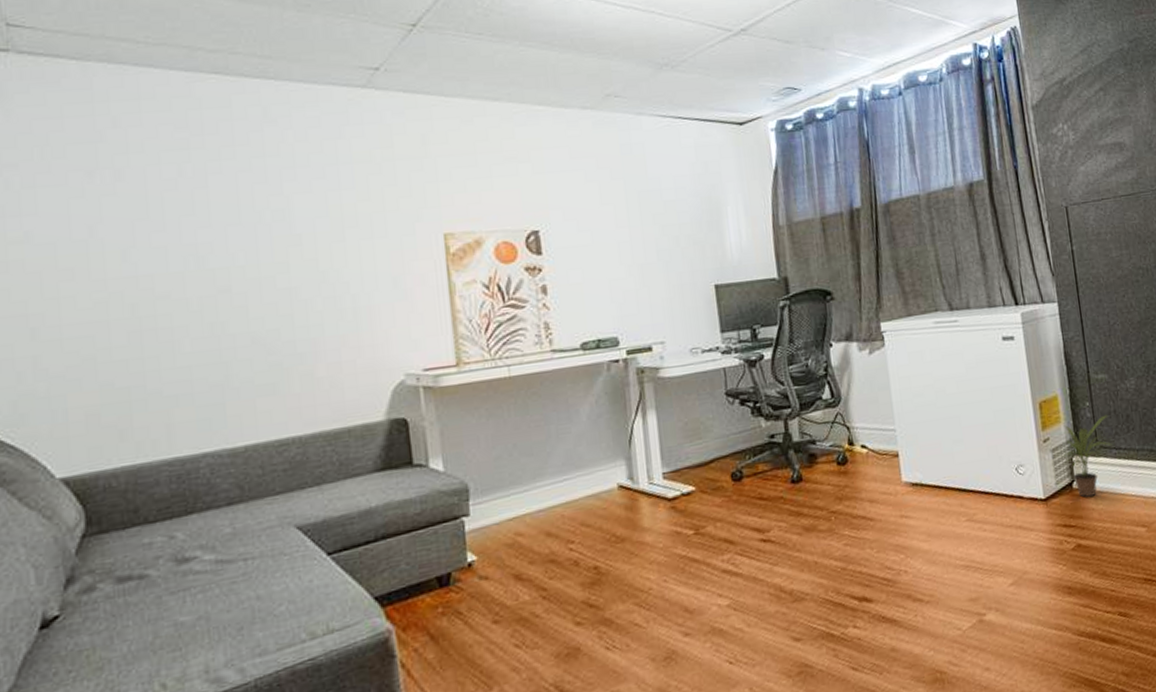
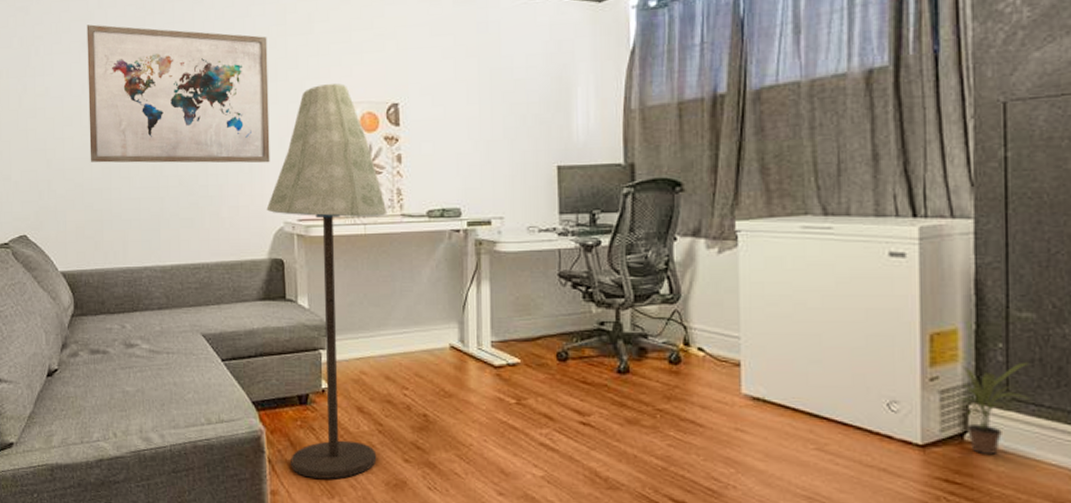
wall art: none [94,148,382,326] -> present [86,24,270,163]
floor lamp: none [380,212,543,674] -> present [266,83,388,479]

